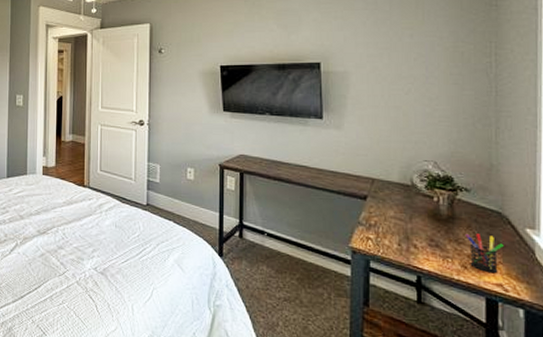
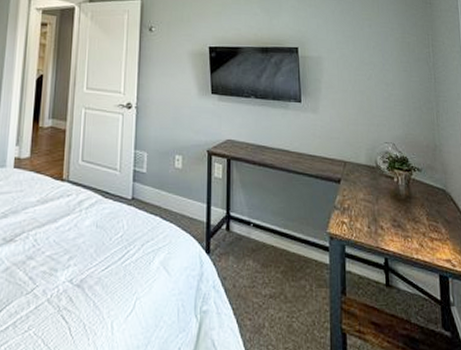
pen holder: present [465,233,504,274] -> none [420,212,449,250]

